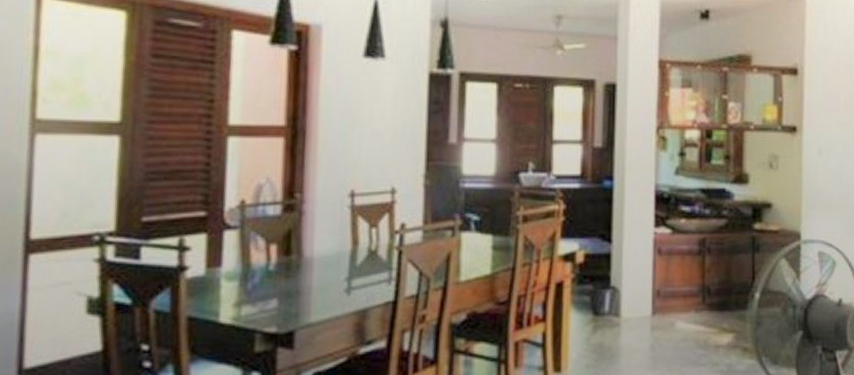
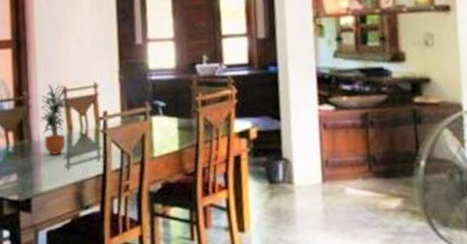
potted plant: none [315,187,361,277] -> present [40,84,73,156]

